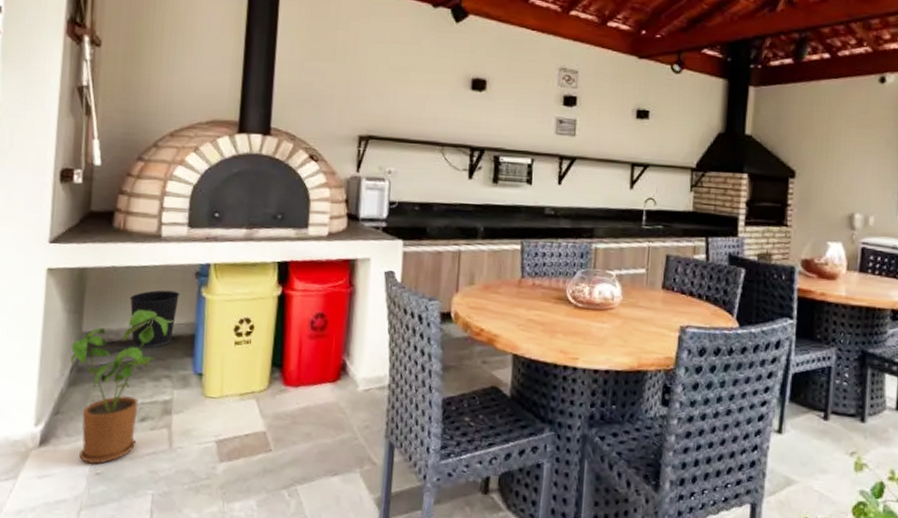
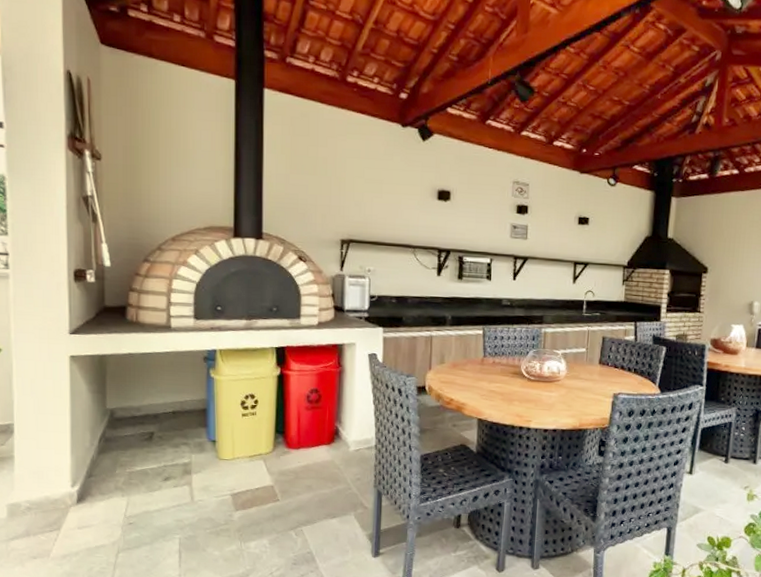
house plant: present [70,309,173,465] -> none [98,389,187,516]
wastebasket: present [129,289,180,349] -> none [147,372,191,421]

